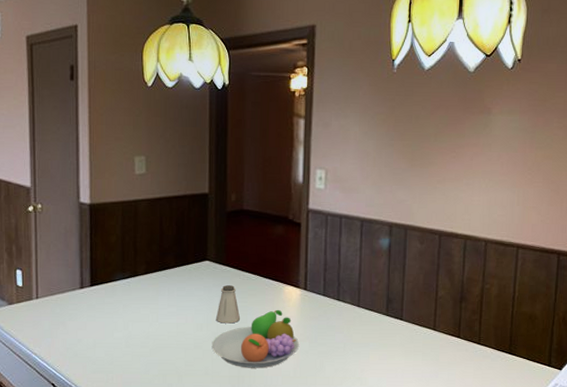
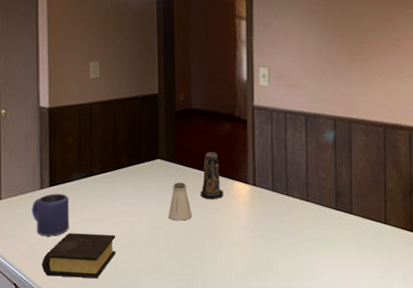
mug: none [71,293,112,337] -> present [32,193,69,236]
book: none [81,334,161,380] -> present [41,233,116,279]
fruit bowl: present [211,309,300,368] -> none [165,205,251,266]
candle: none [250,255,273,302] -> present [201,152,223,199]

